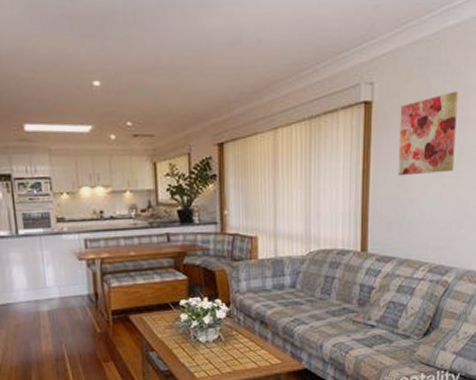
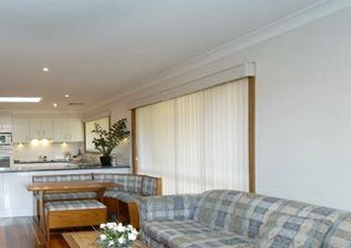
wall art: present [398,91,459,176] -> none [280,66,331,133]

